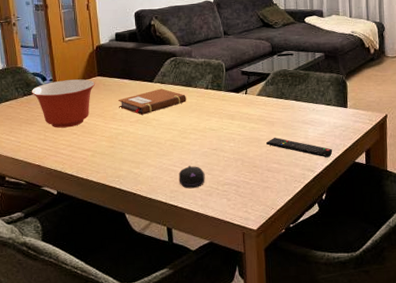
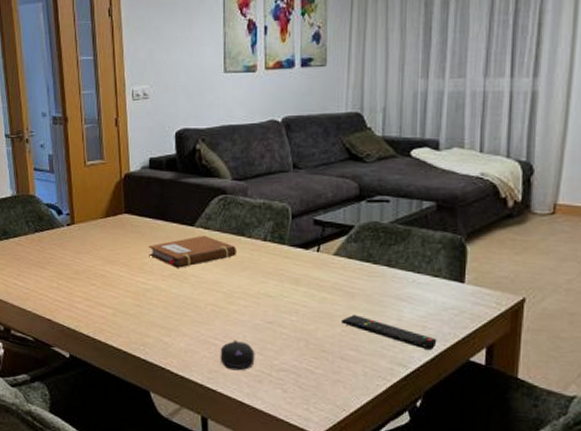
mixing bowl: present [31,79,95,128] -> none [44,215,121,276]

